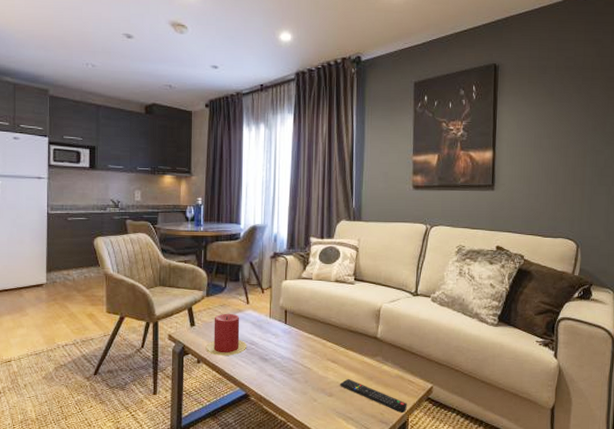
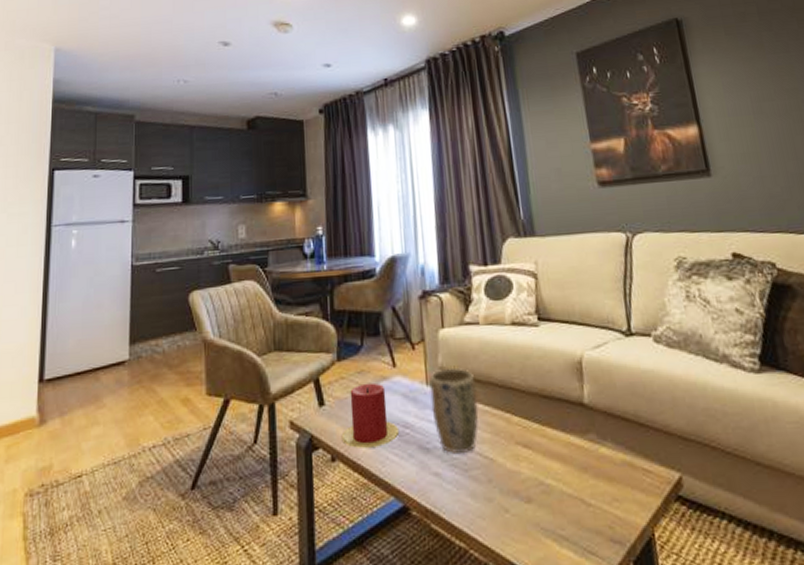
plant pot: none [272,307,305,364] -> present [429,367,479,454]
remote control: present [340,378,407,413] -> none [540,471,649,524]

